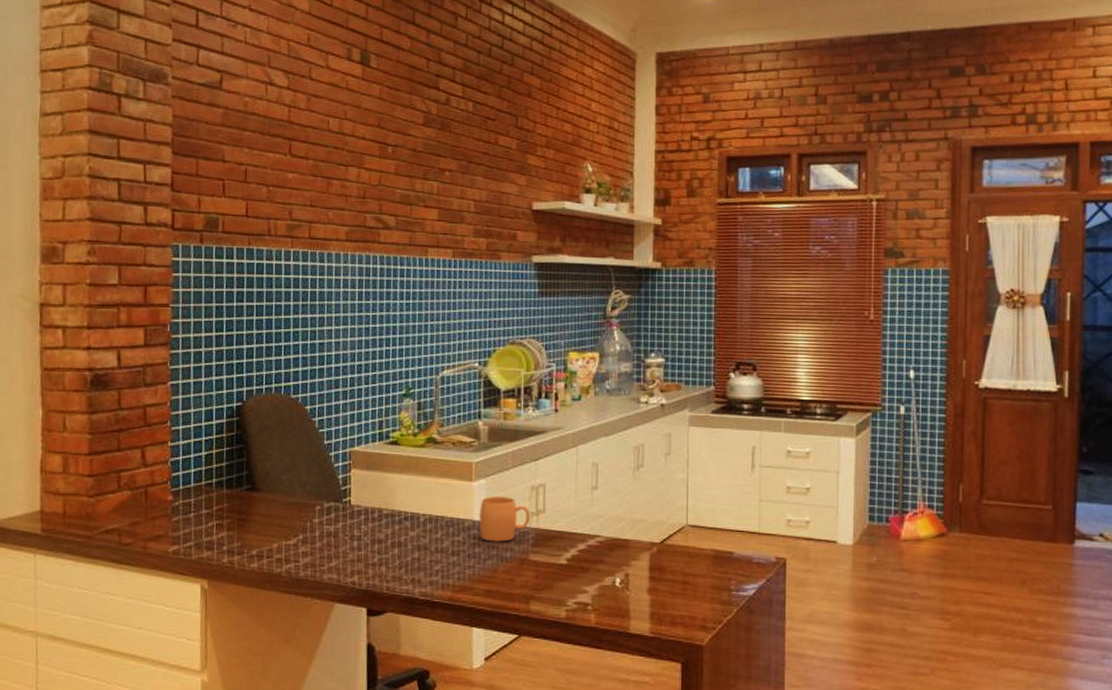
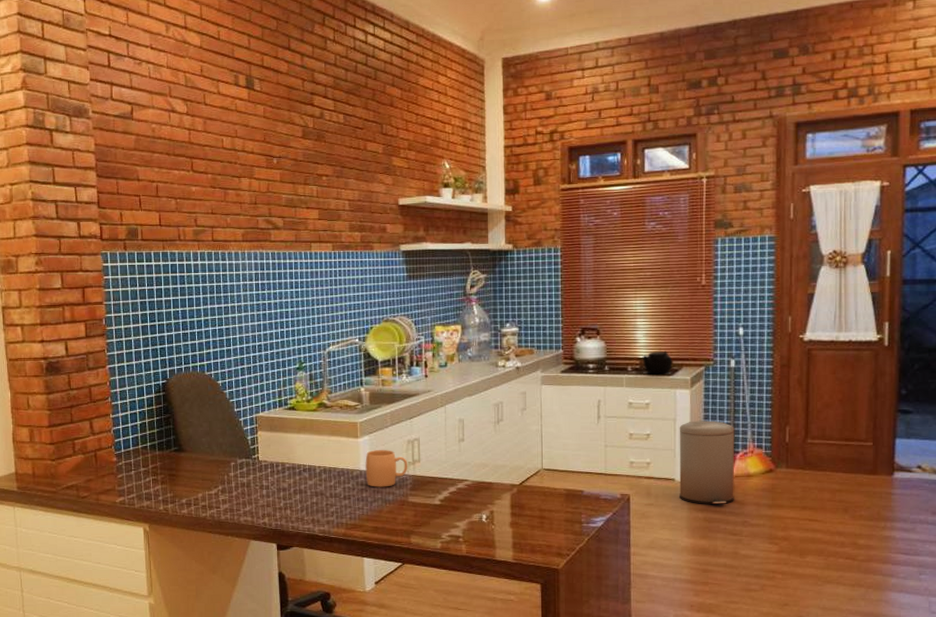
teapot: none [803,392,837,419] -> present [642,351,673,374]
pedal bin: none [842,474,904,573] -> present [679,420,735,505]

